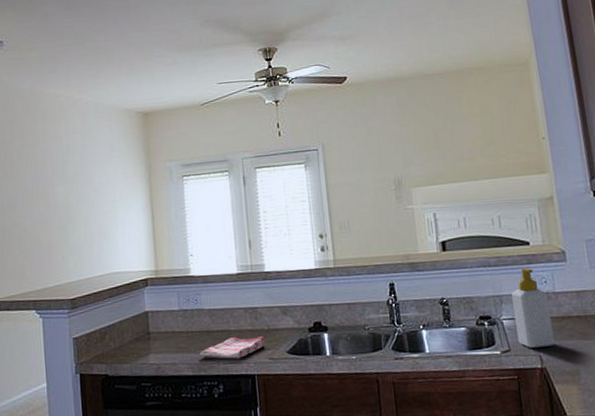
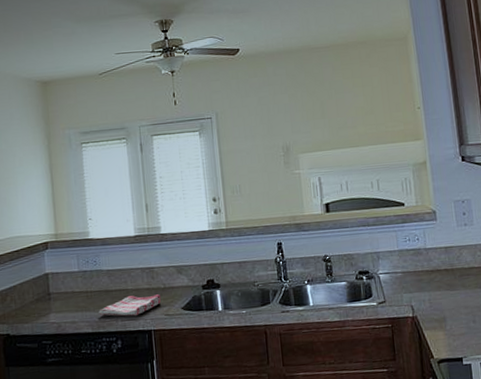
soap bottle: present [512,267,555,348] -> none [388,226,425,299]

